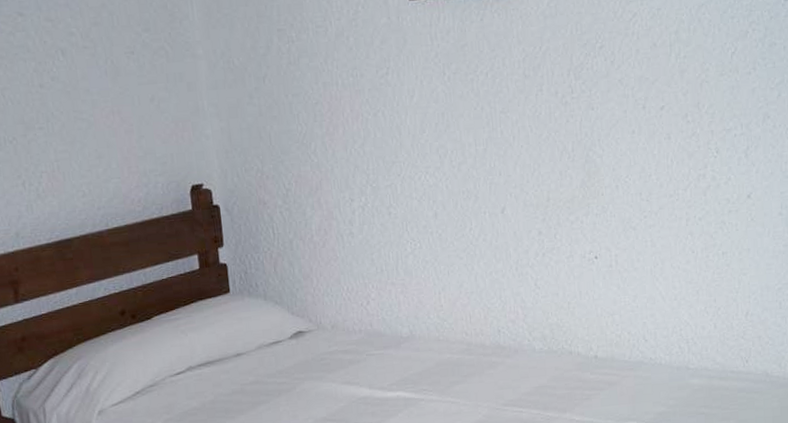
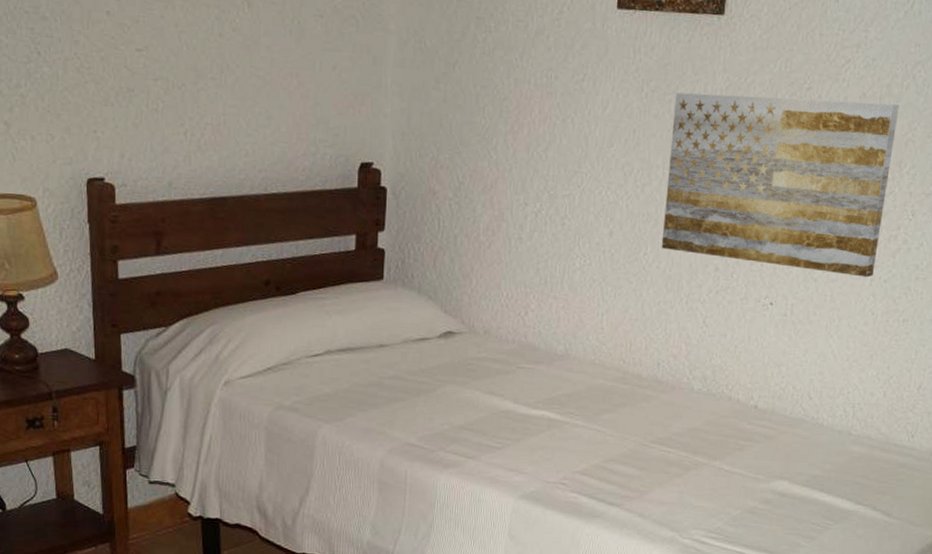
wall art: none [476,49,690,222] -> present [661,92,899,278]

